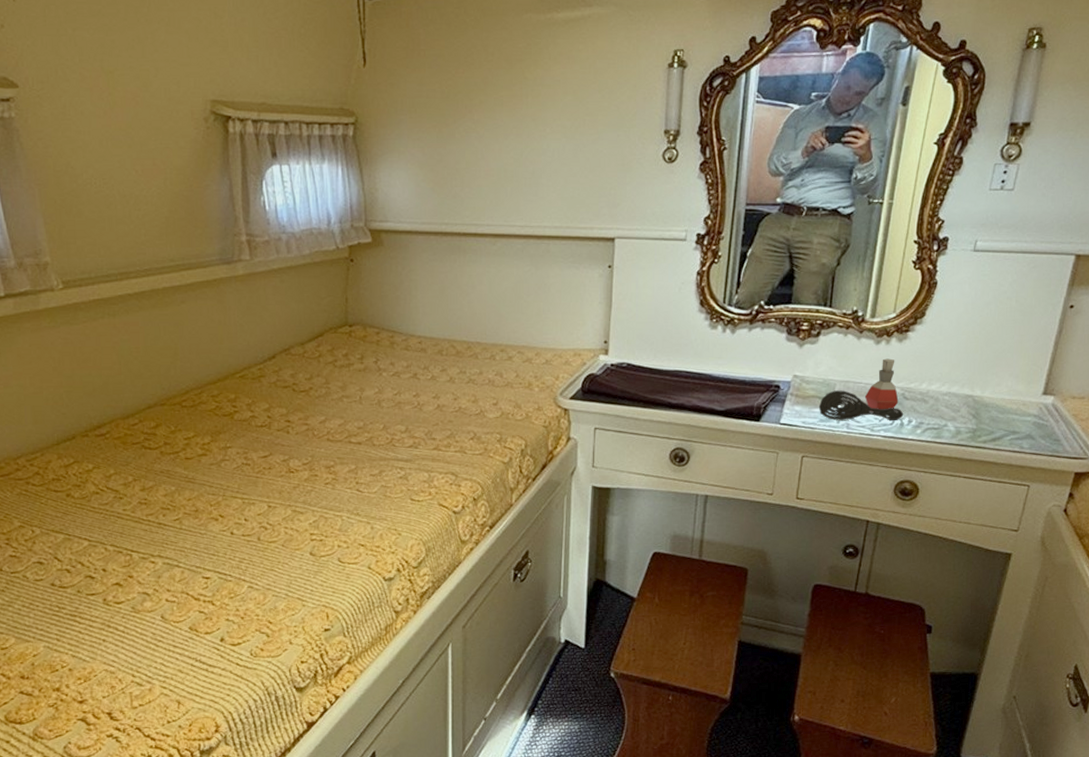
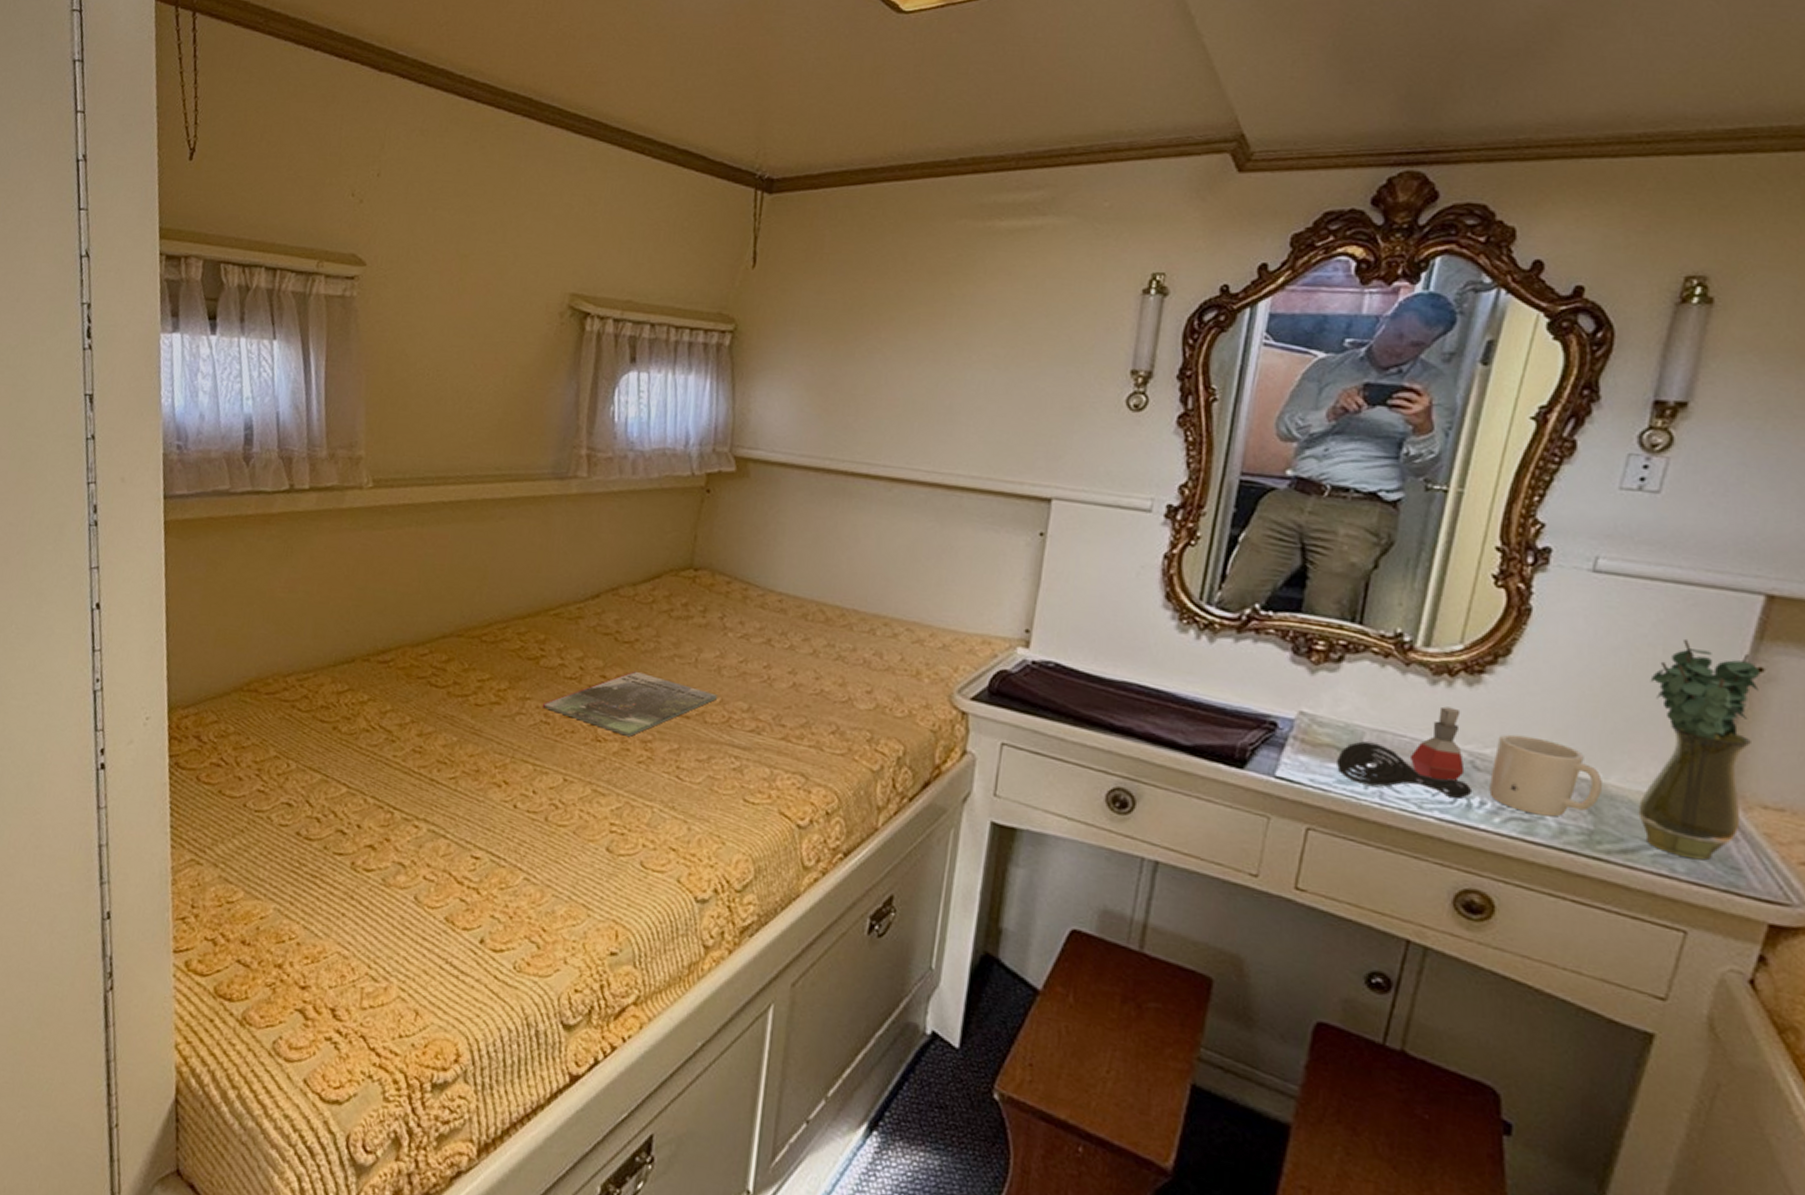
magazine: none [241,413,381,465] -> present [542,671,719,737]
mug: none [914,371,981,424] -> present [1489,734,1602,817]
vase: none [1002,291,1072,438] -> present [1638,638,1761,861]

